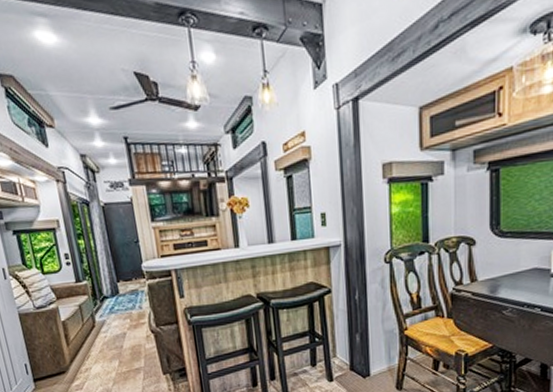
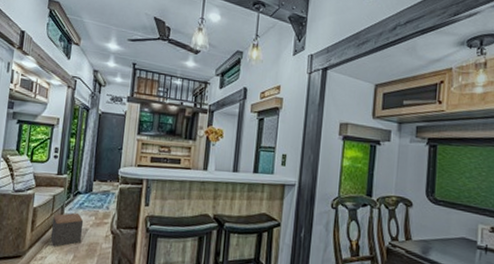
footstool: none [85,318,123,357] -> present [50,212,84,247]

